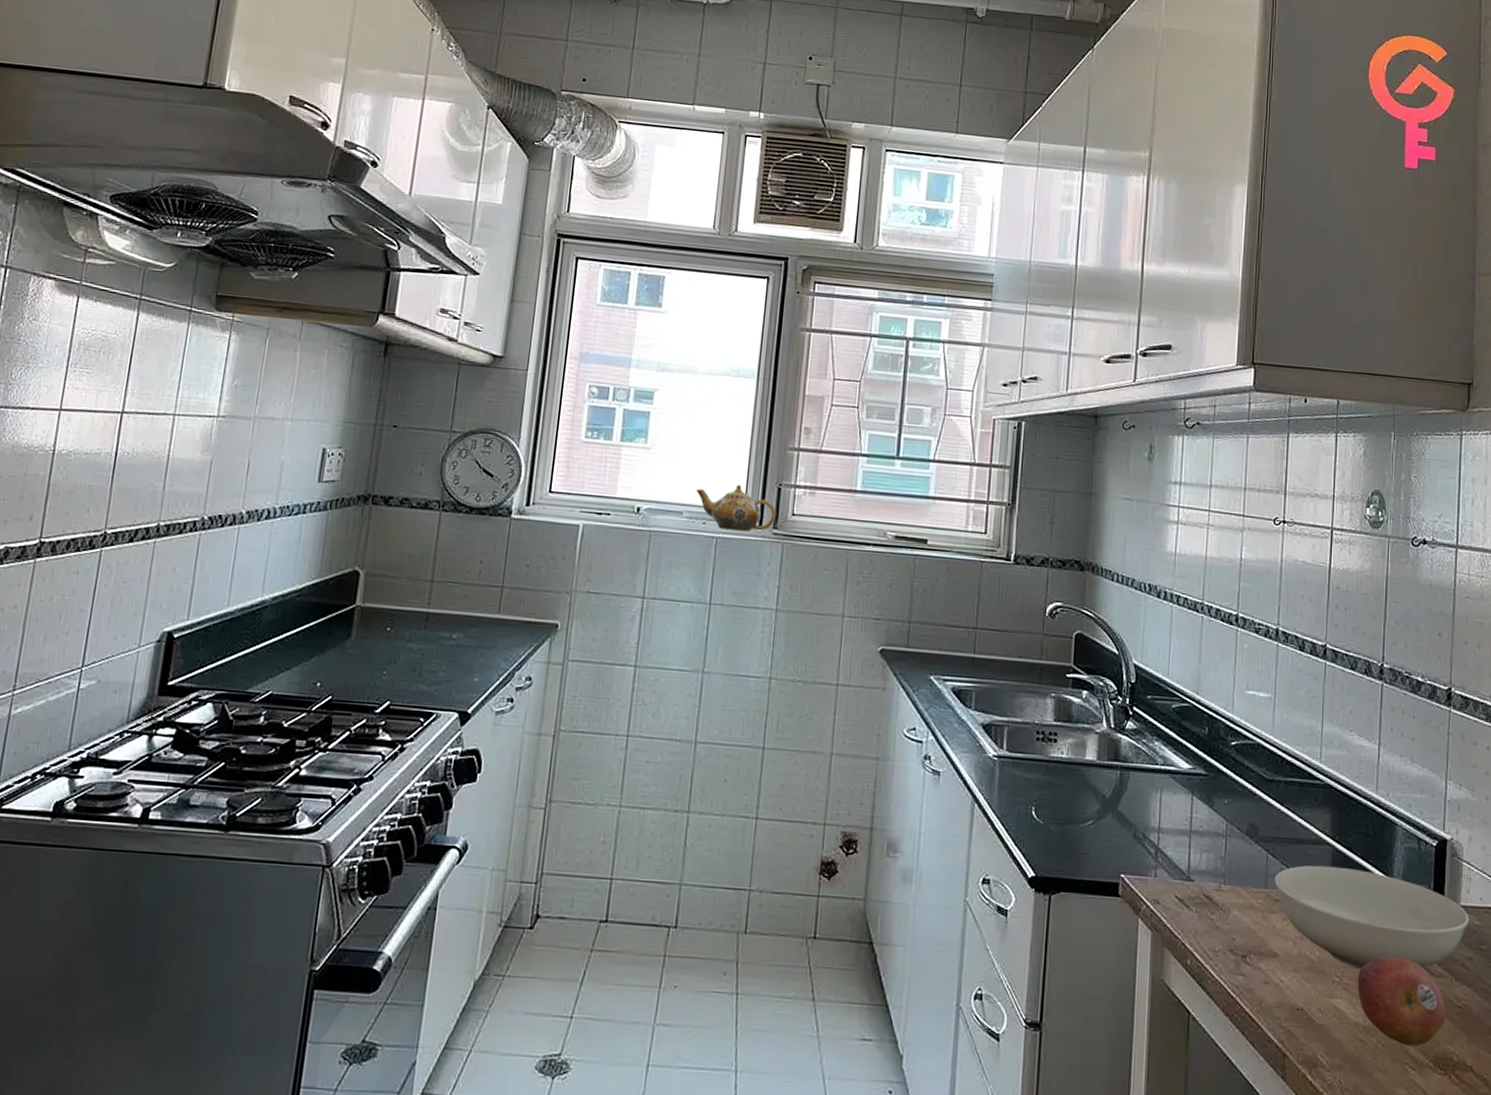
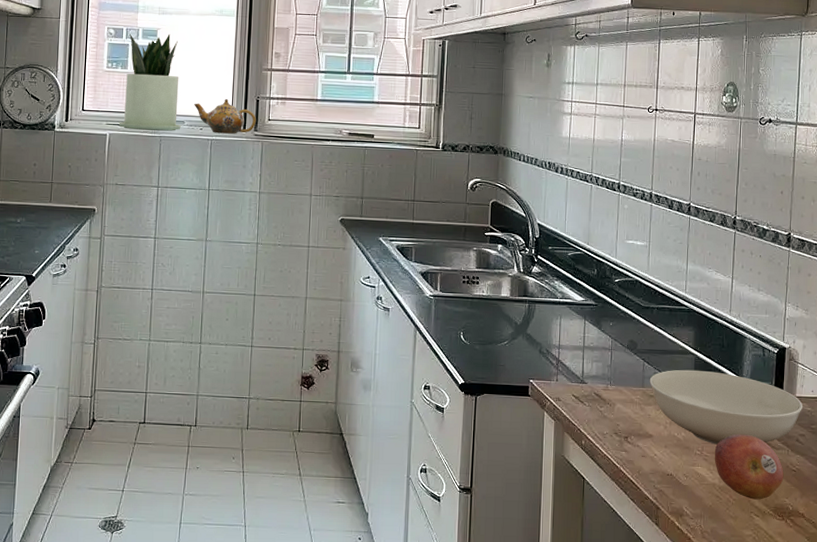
planter: none [595,394,680,525] -> present [117,33,182,132]

